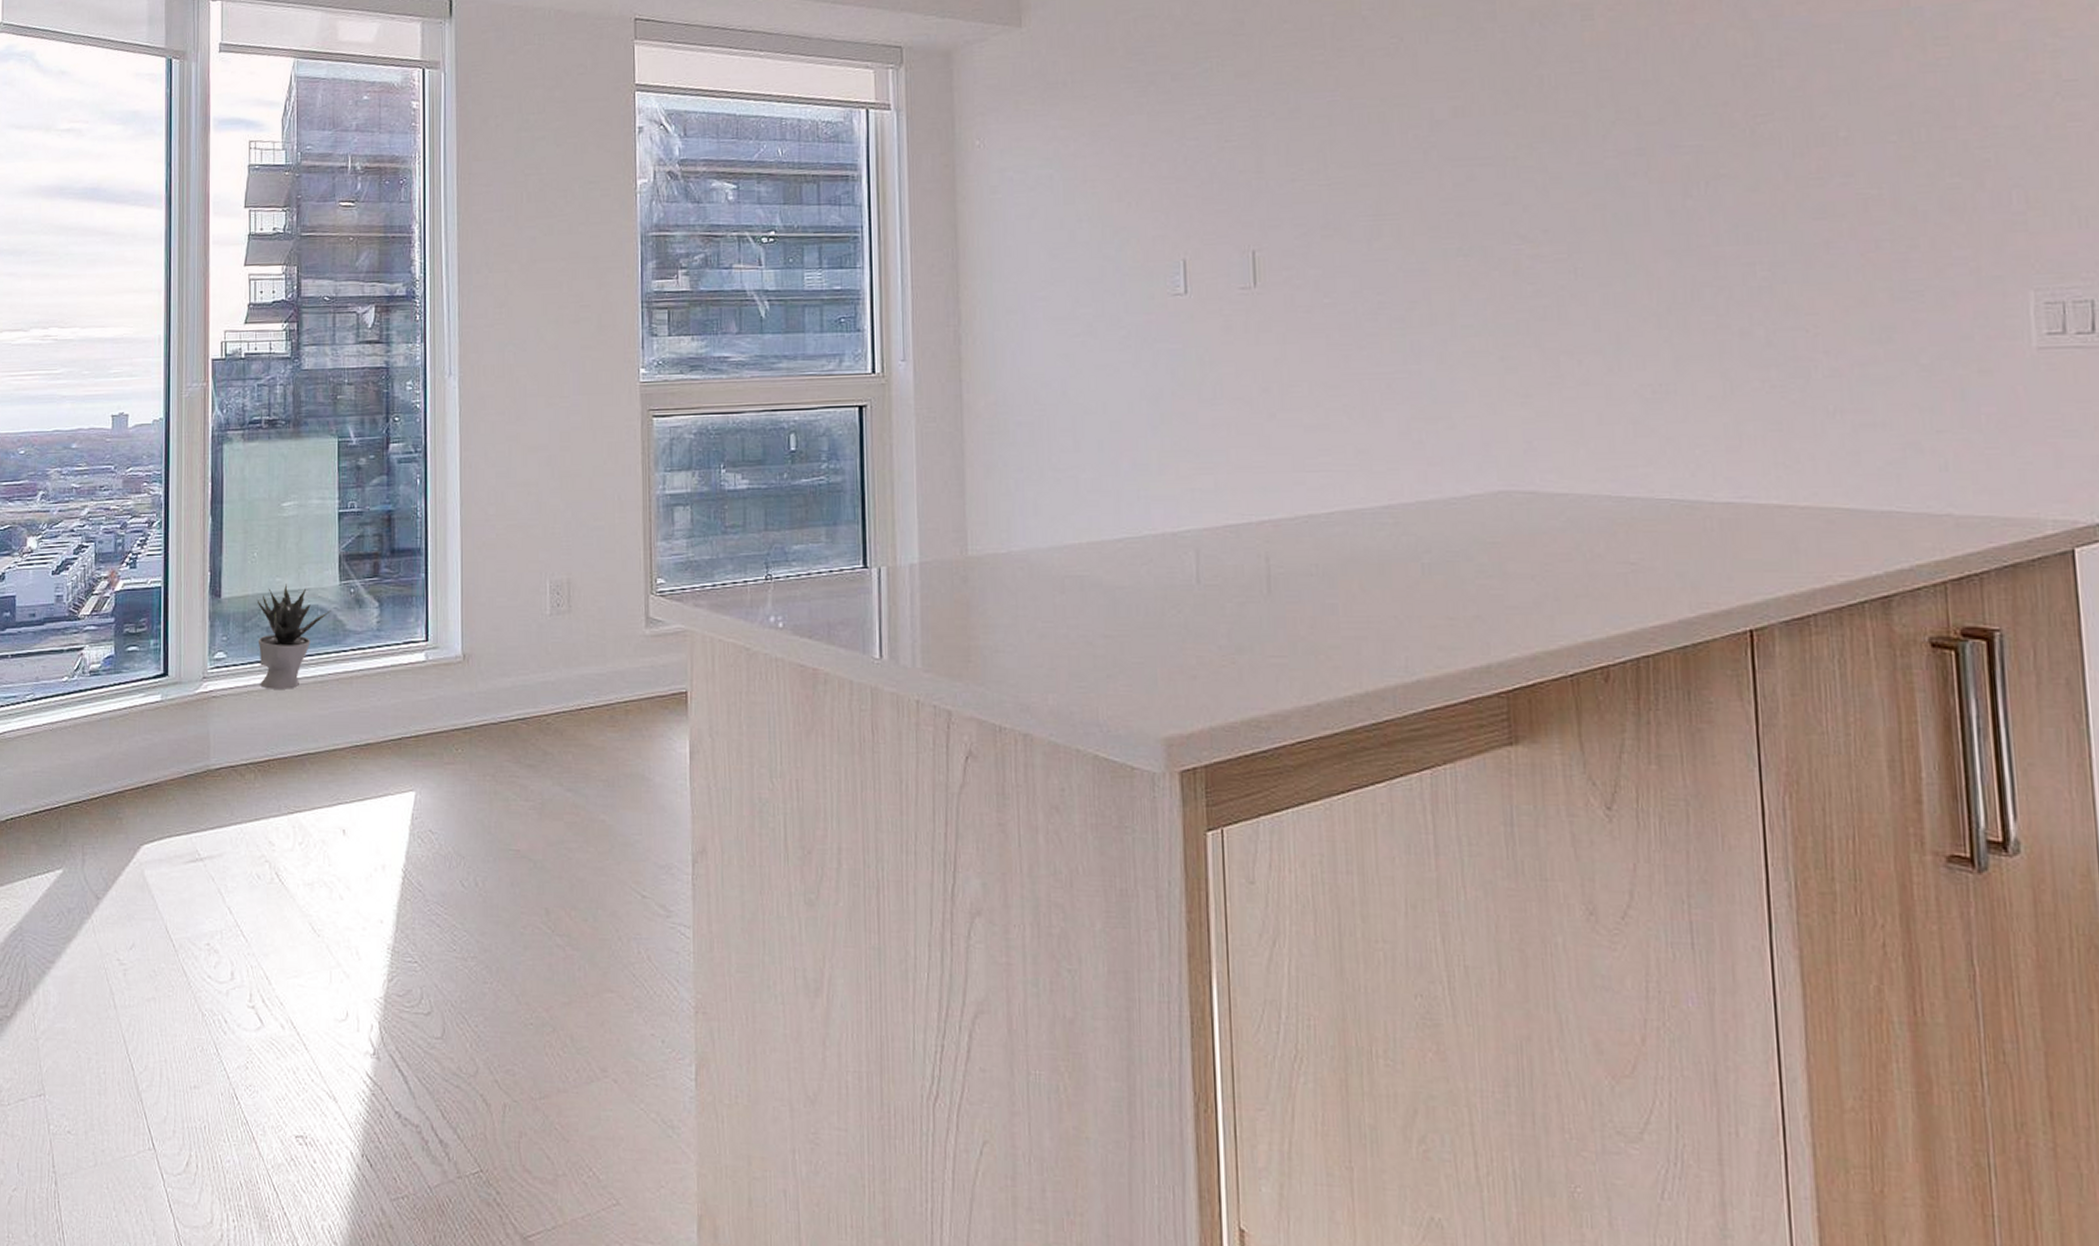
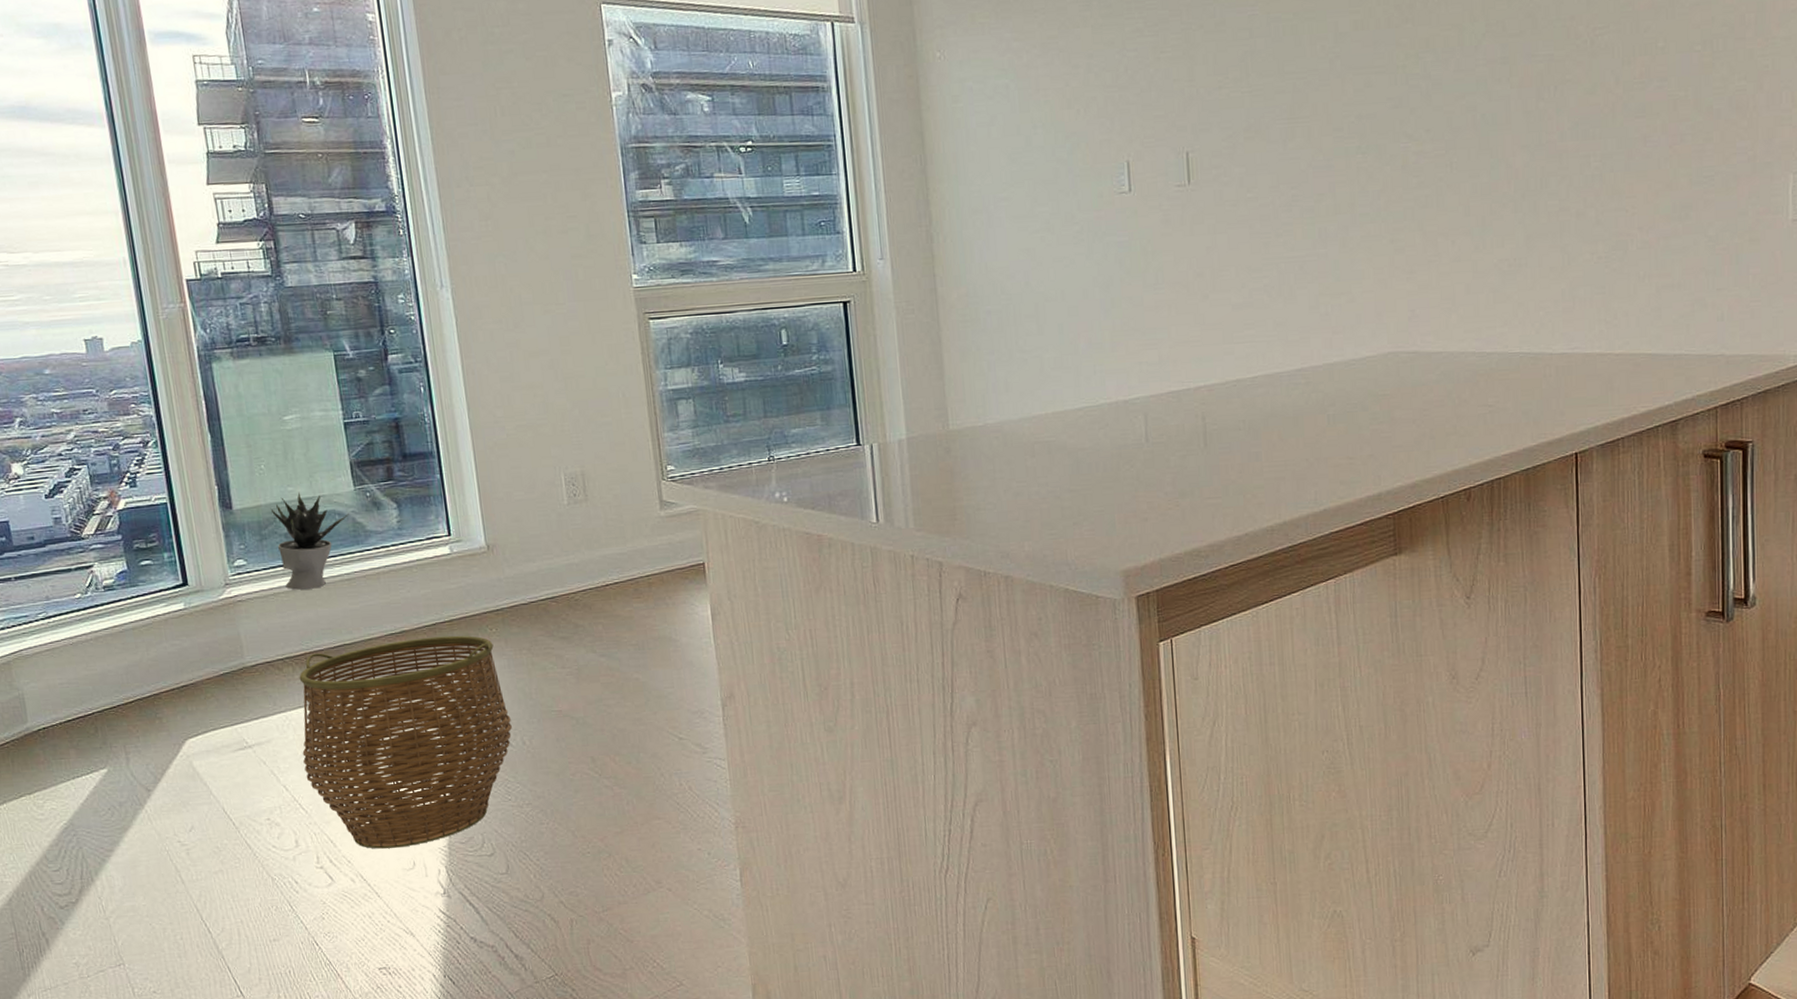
basket: none [251,753,466,994] -> present [299,635,512,849]

